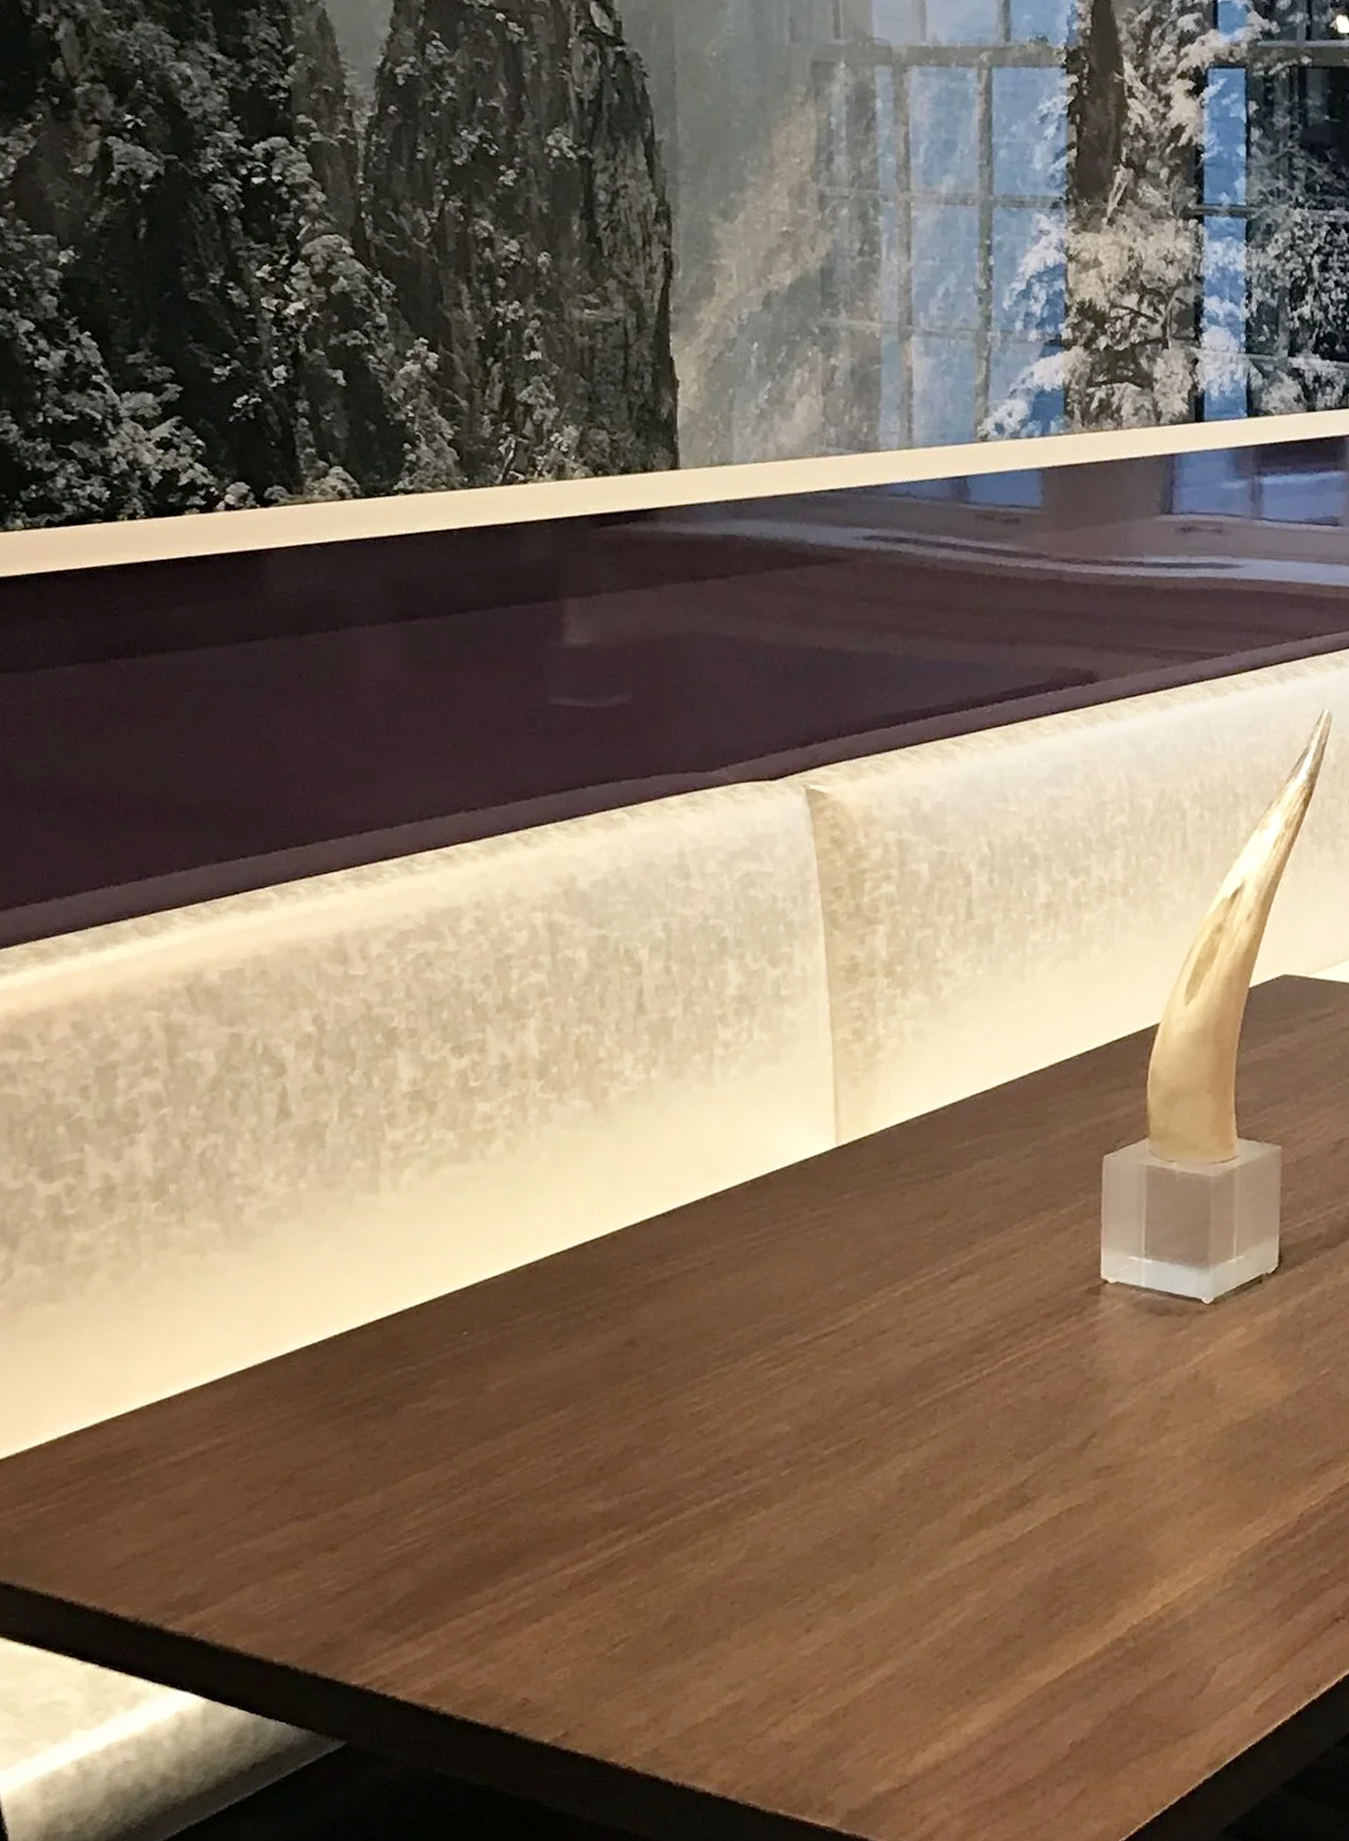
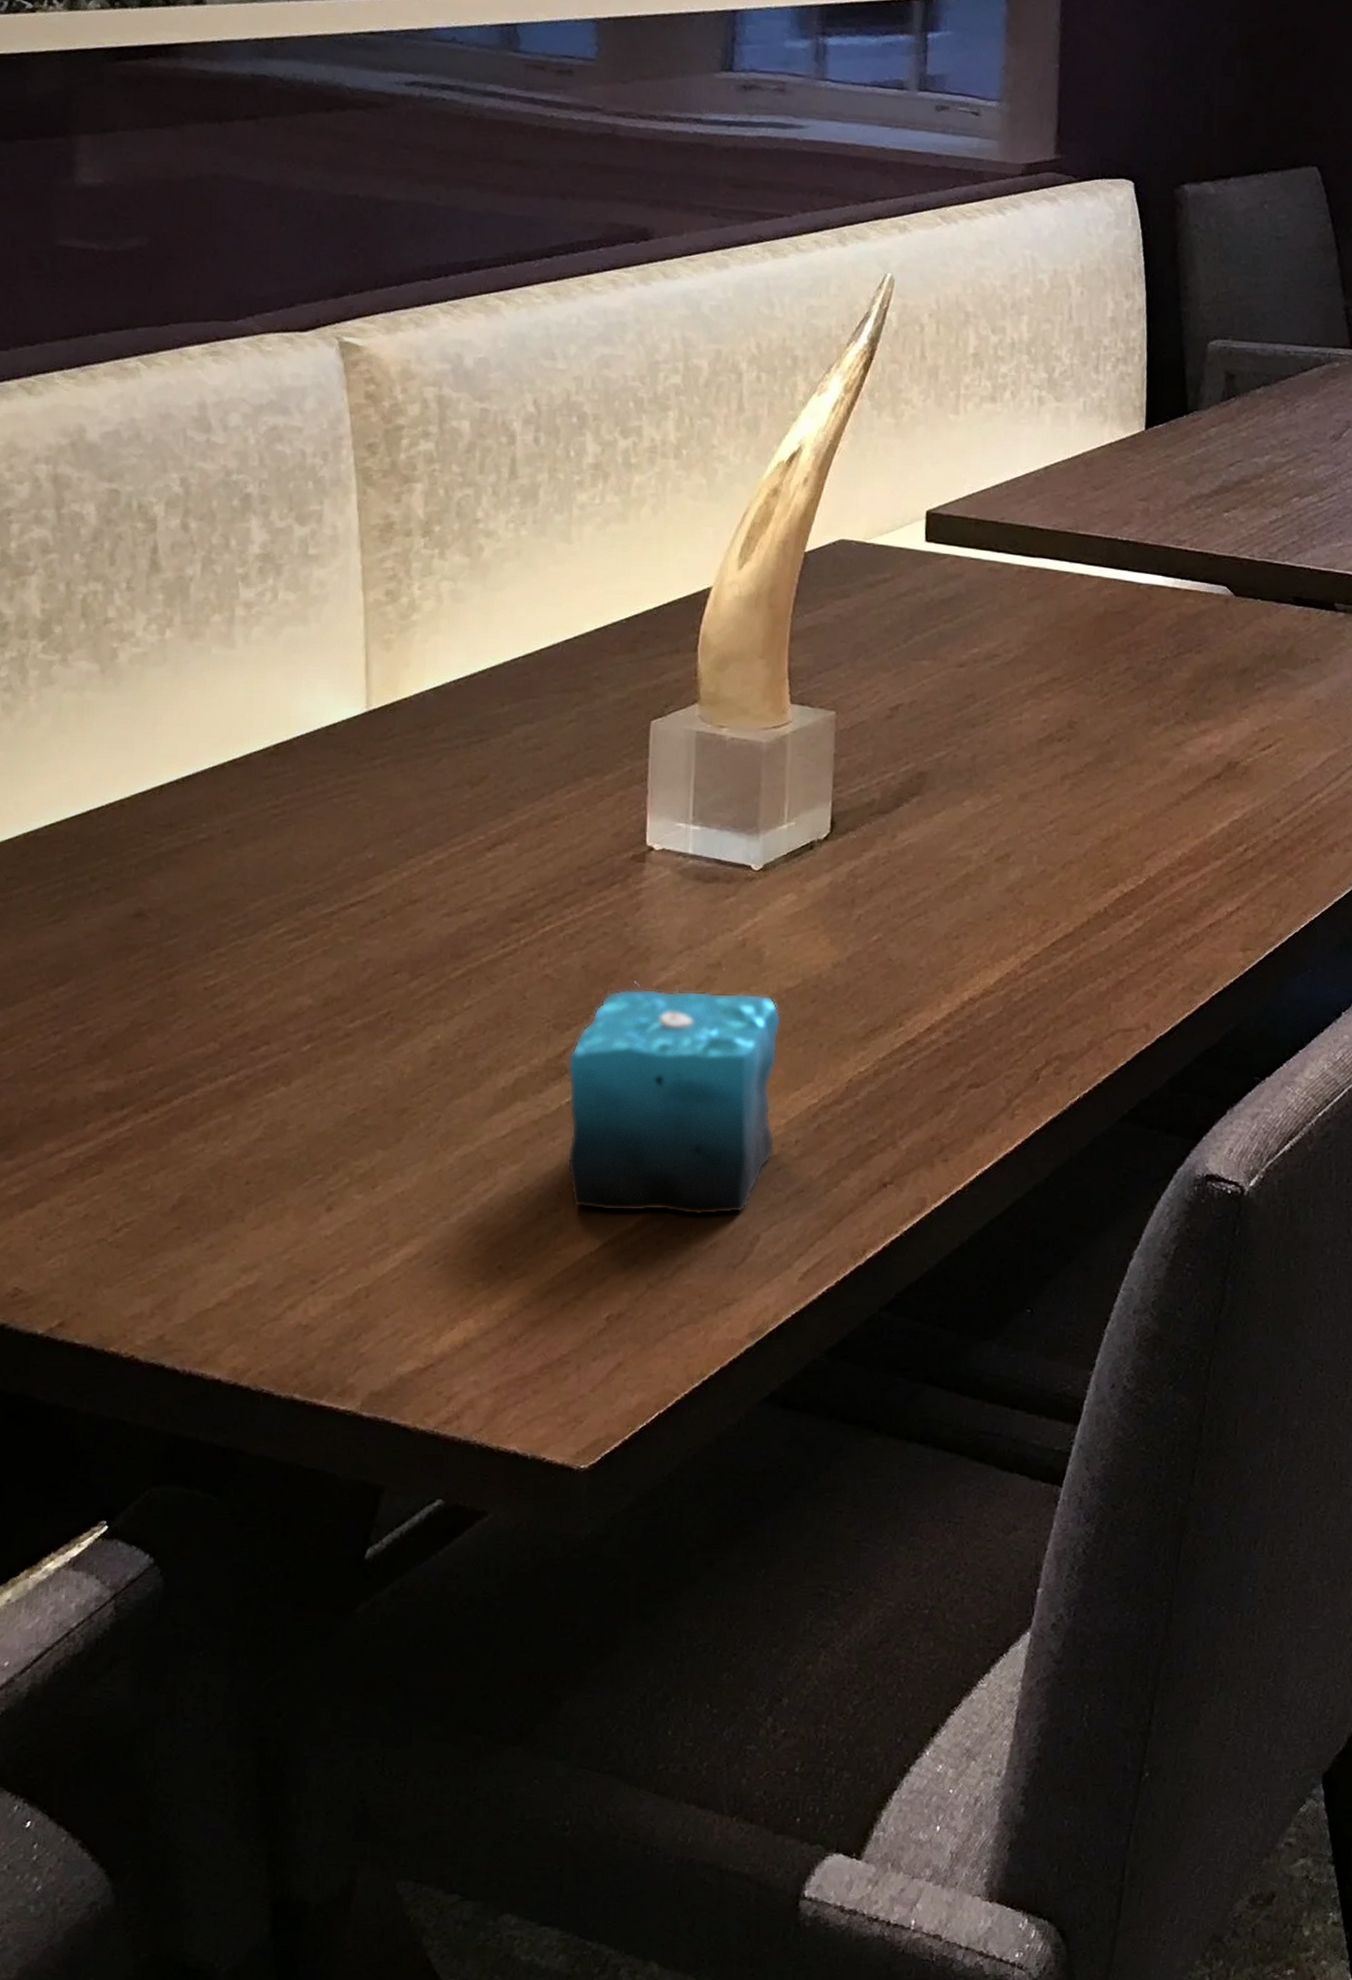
candle: none [1029,1400,1234,1646] -> present [567,968,782,1215]

